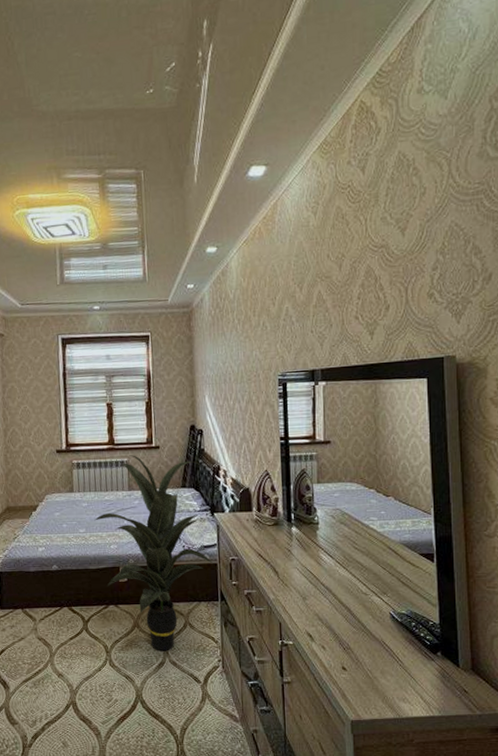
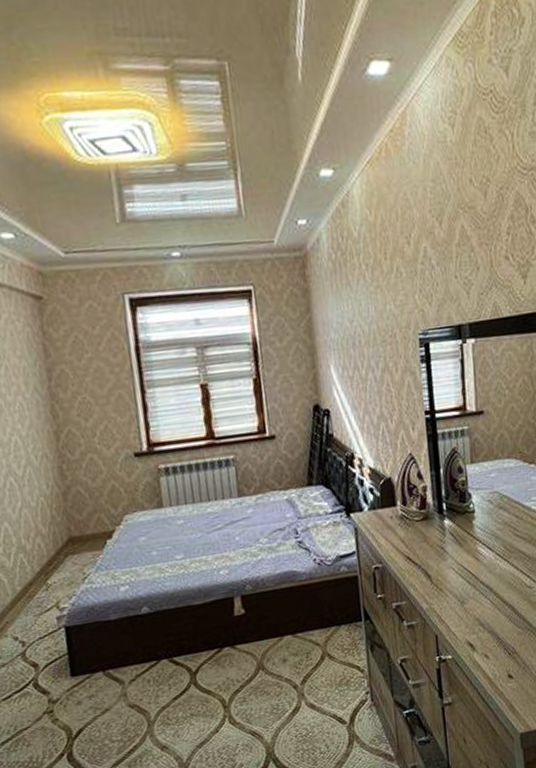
indoor plant: present [94,455,214,651] -> none [194,450,354,695]

